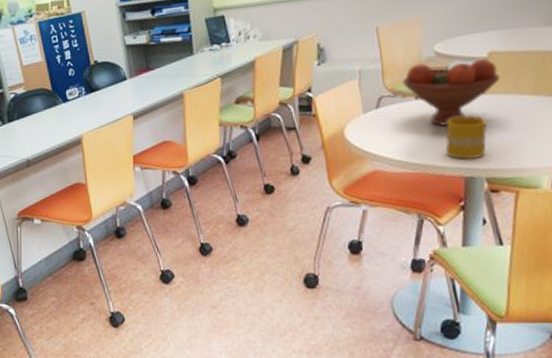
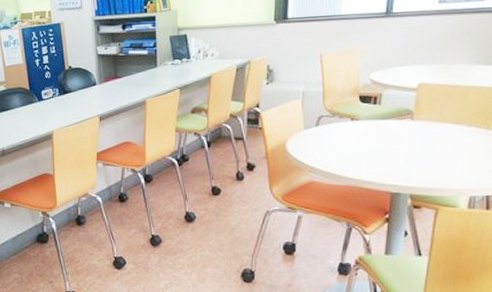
fruit bowl: present [402,58,501,126] -> none [340,88,428,146]
mug: present [445,115,487,160] -> none [375,139,414,177]

